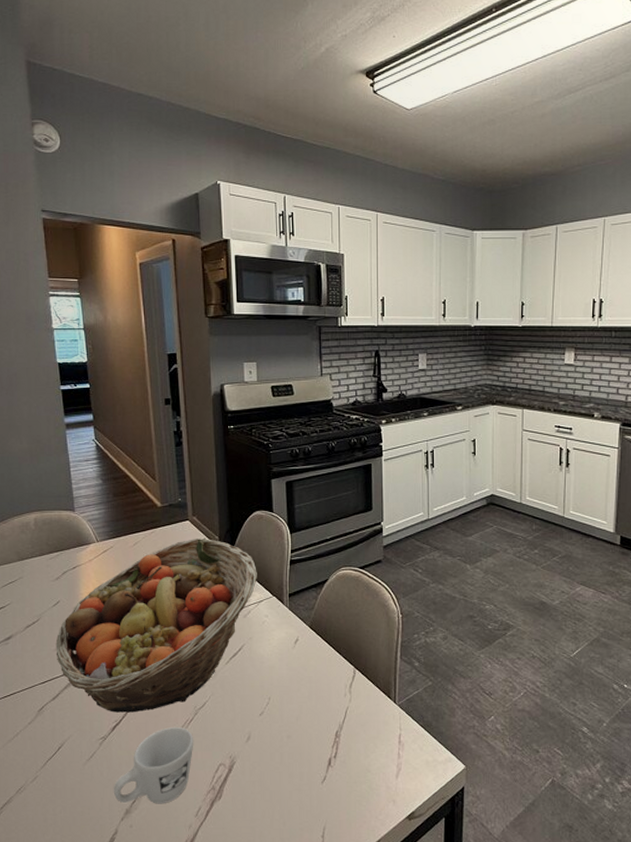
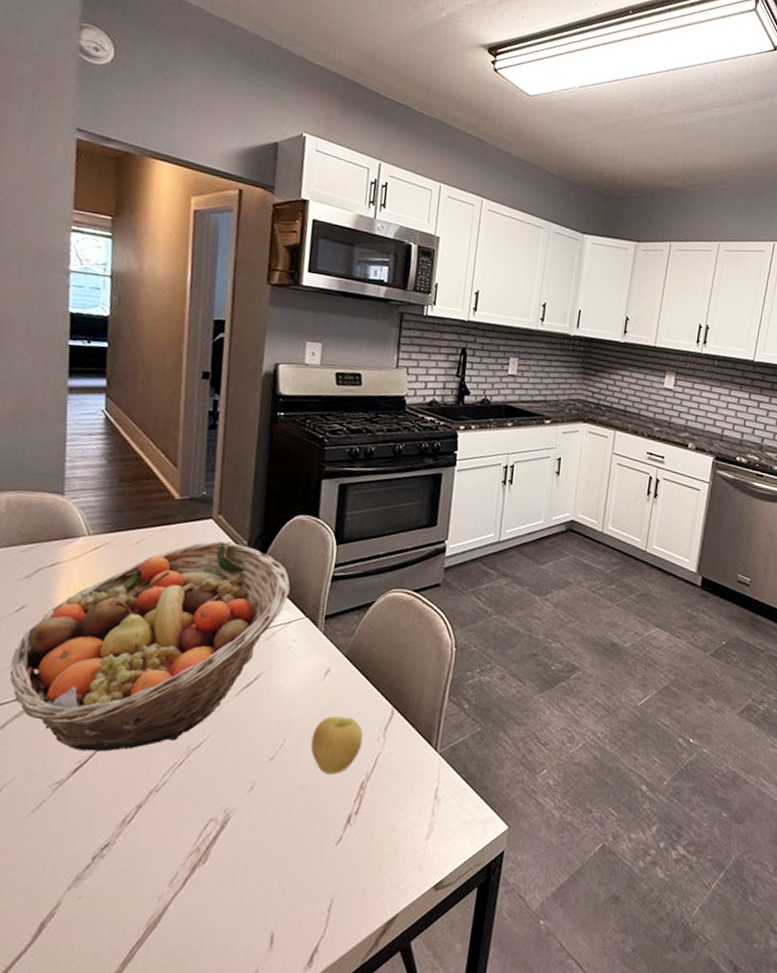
mug: present [113,727,194,804] -> none [61,772,181,869]
apple: none [291,677,333,725] -> present [310,716,363,774]

